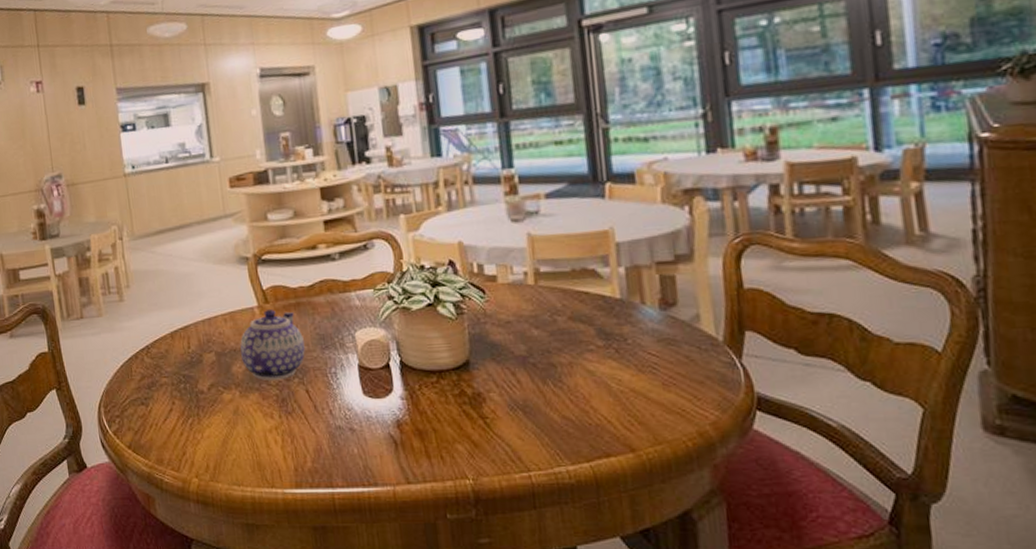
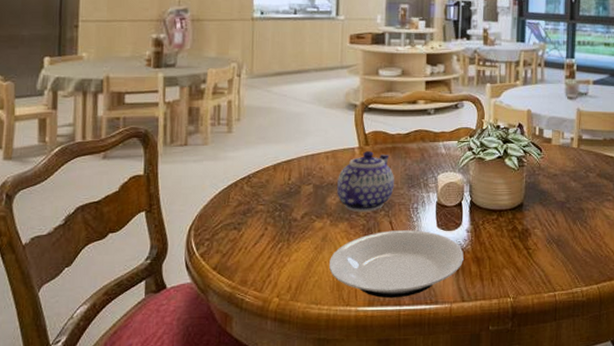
plate: none [245,399,402,479] -> present [329,230,464,298]

